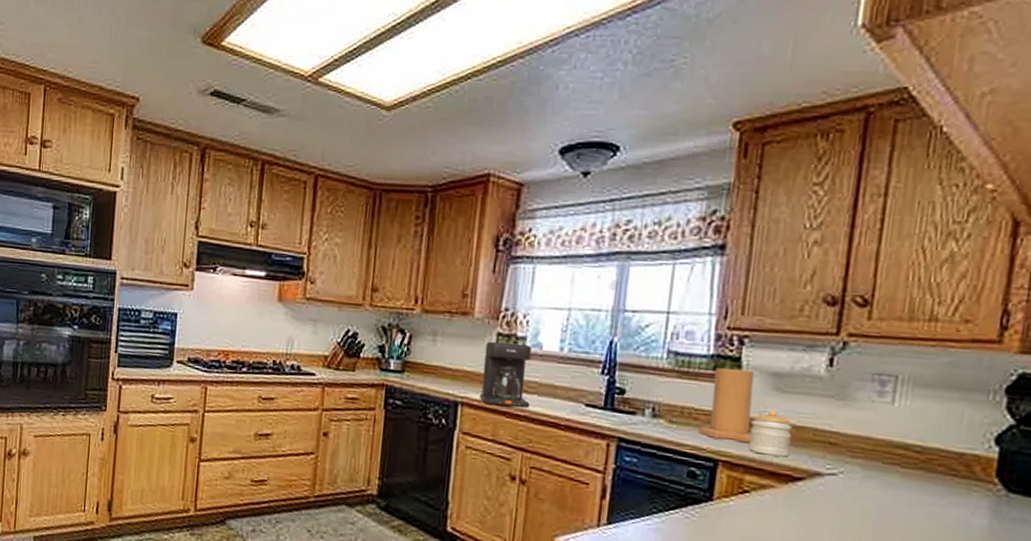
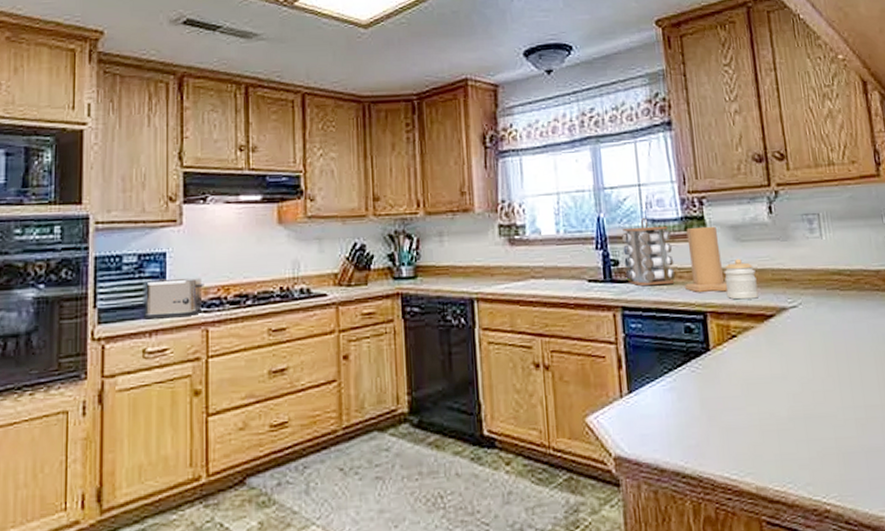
toaster: none [154,336,207,374] -> present [143,277,204,320]
coffee maker: present [480,341,532,409] -> none [490,232,540,296]
spice rack: none [630,348,694,424] -> present [622,217,675,287]

